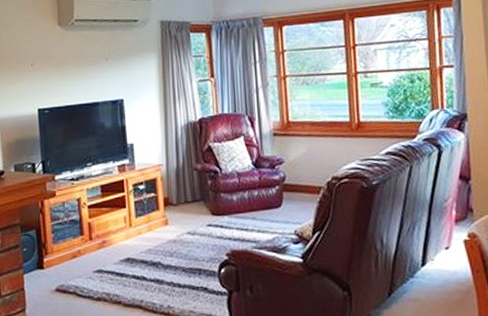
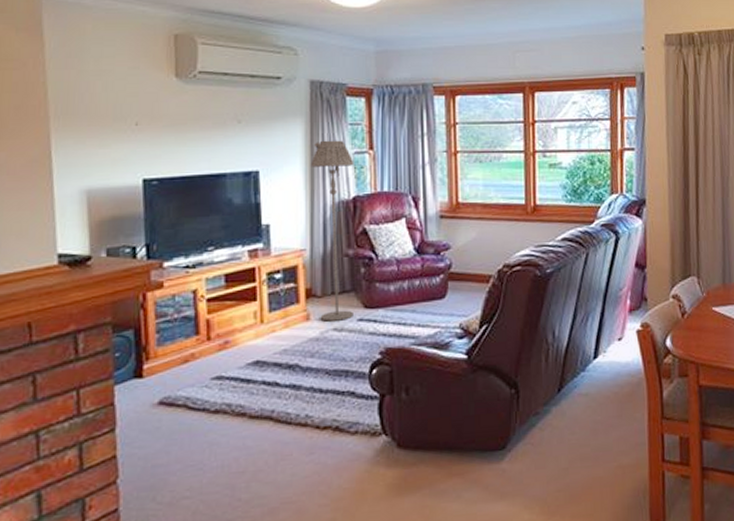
floor lamp: none [163,70,203,226] -> present [310,140,354,322]

